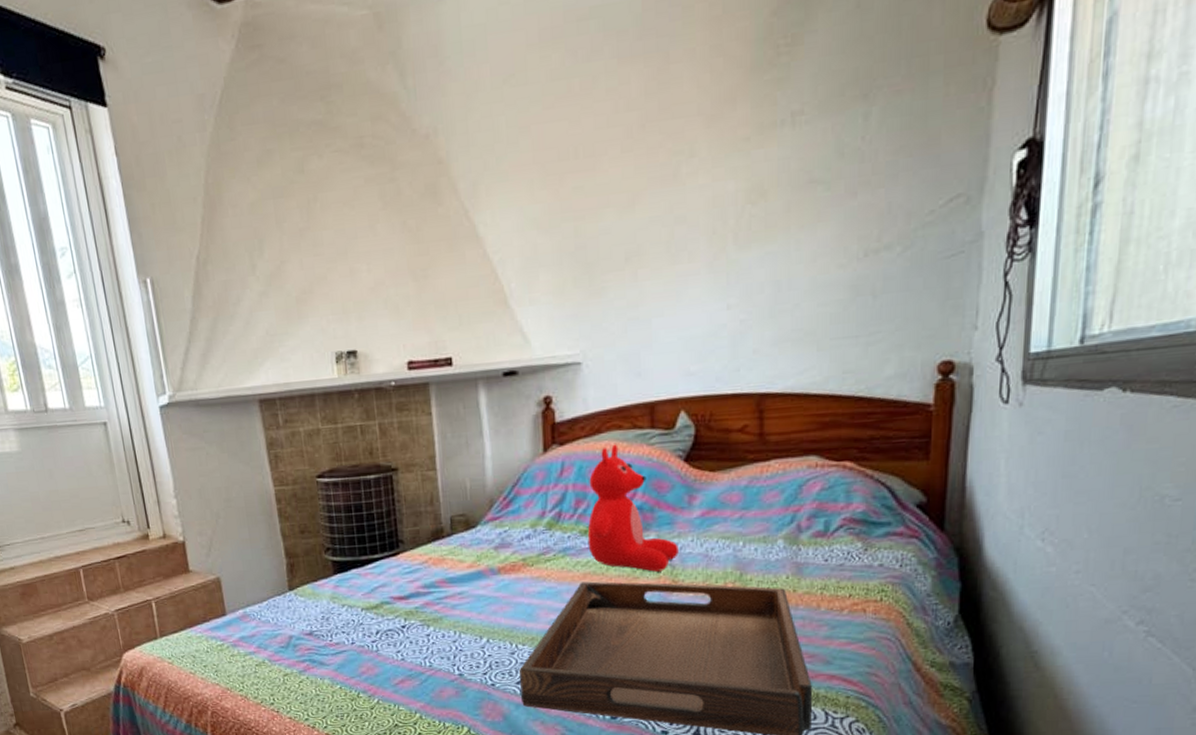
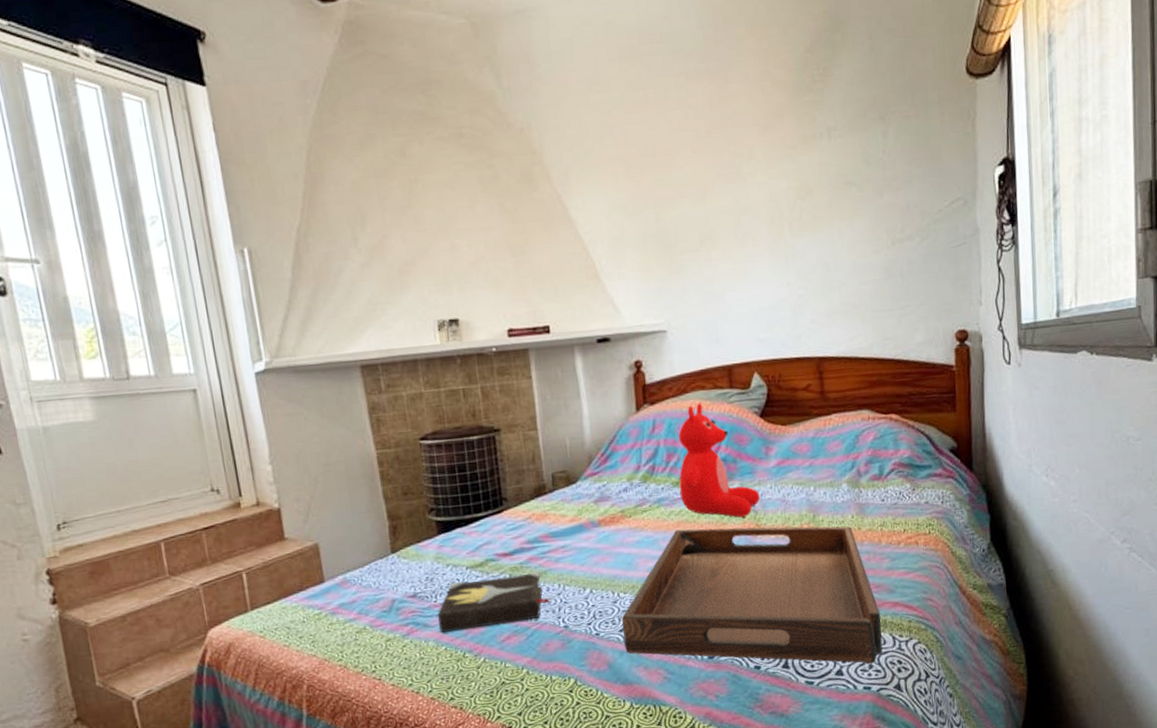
hardback book: none [333,617,447,671] -> present [438,572,552,632]

